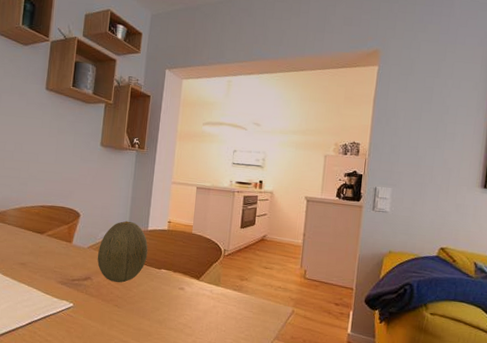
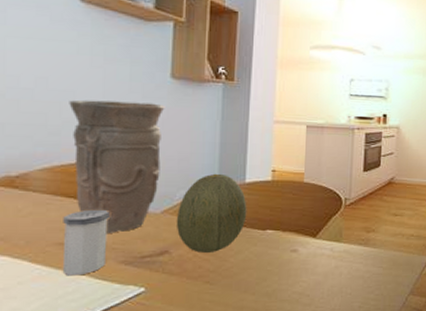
salt shaker: none [21,240,54,289] -> present [62,209,110,276]
vase: none [34,160,95,260] -> present [69,99,165,233]

